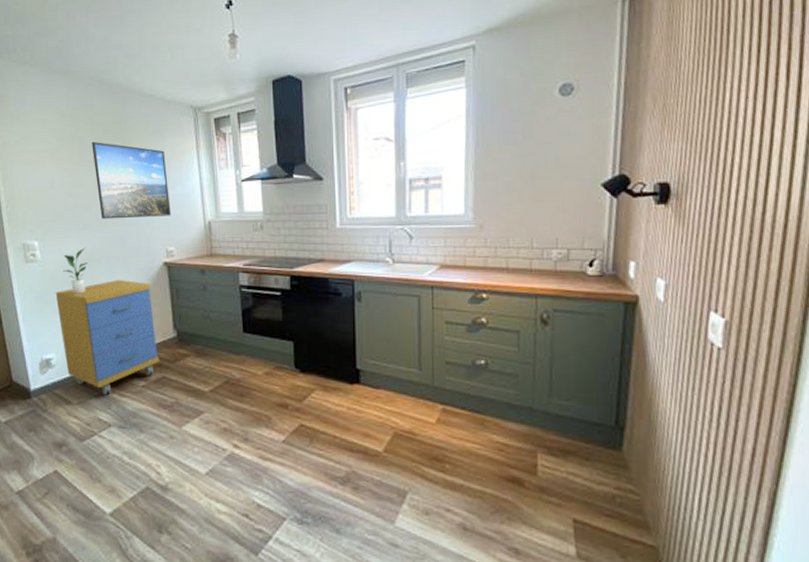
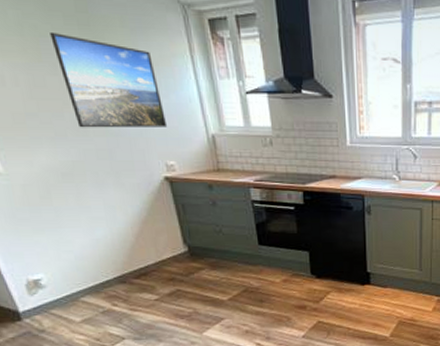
storage cabinet: present [55,280,160,396] -> none [32,195,172,312]
potted plant: present [63,247,88,294] -> none [34,159,71,210]

